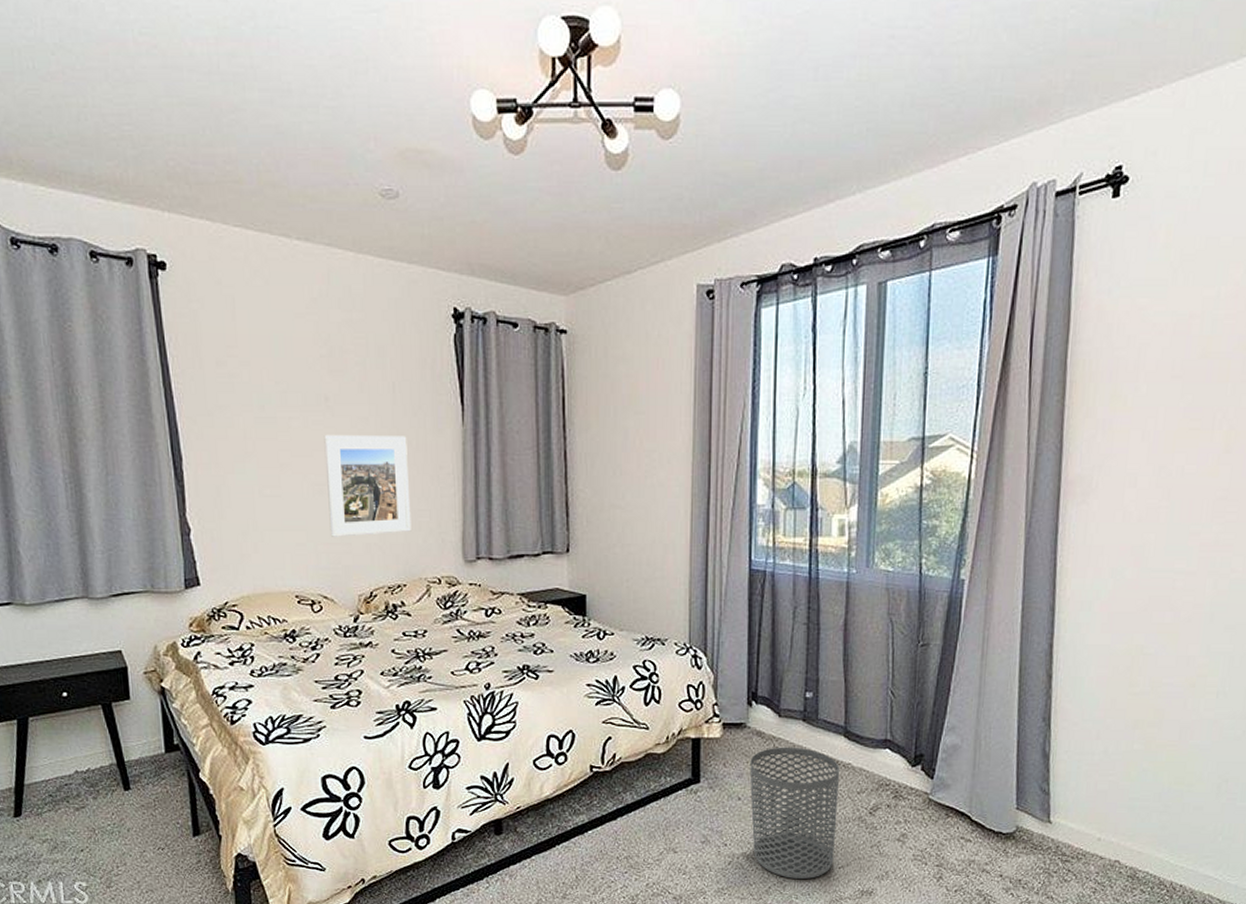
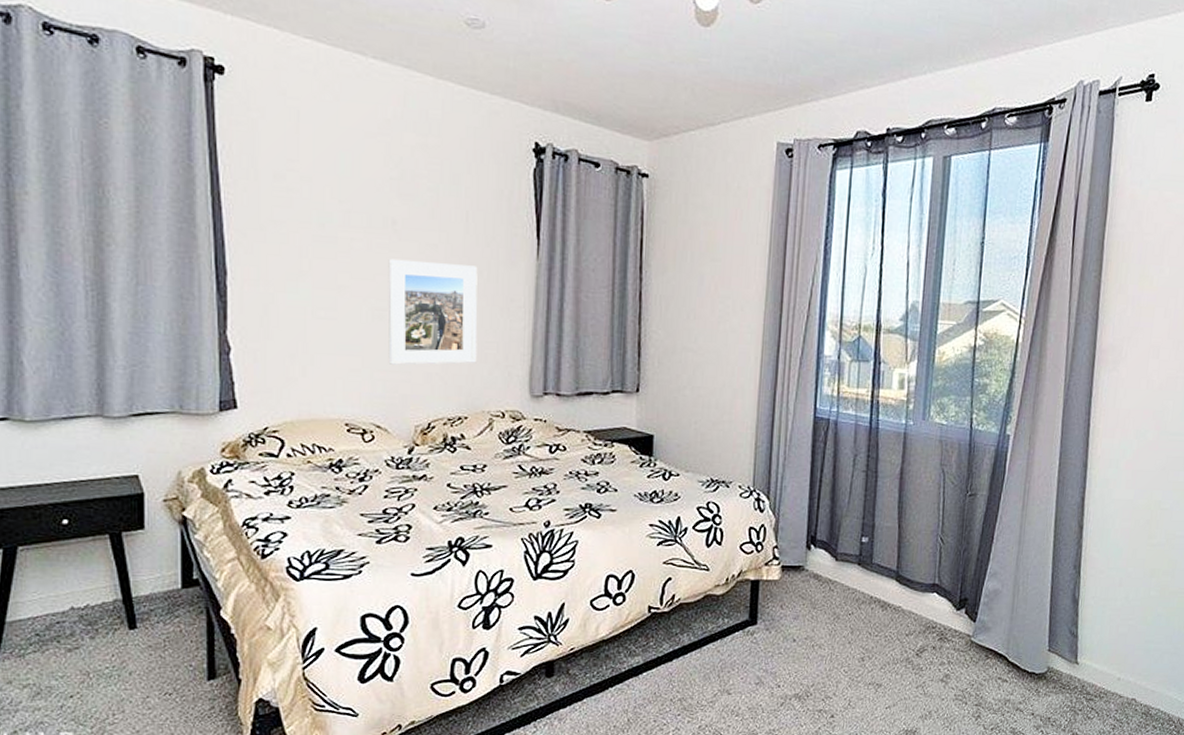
waste bin: present [749,747,839,879] -> none [805,589,890,719]

